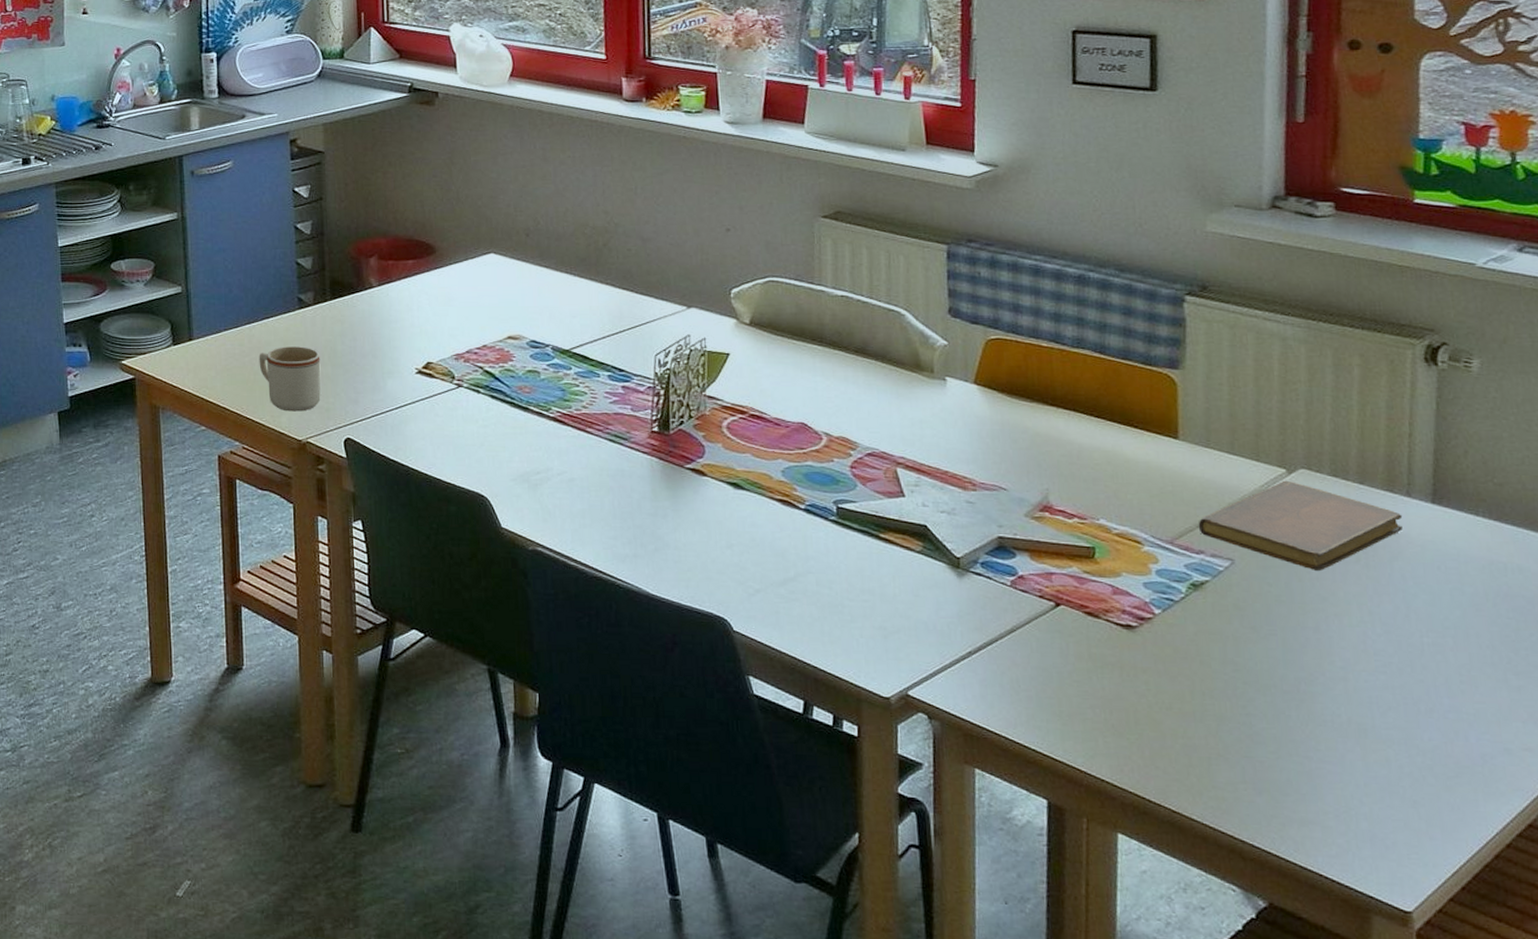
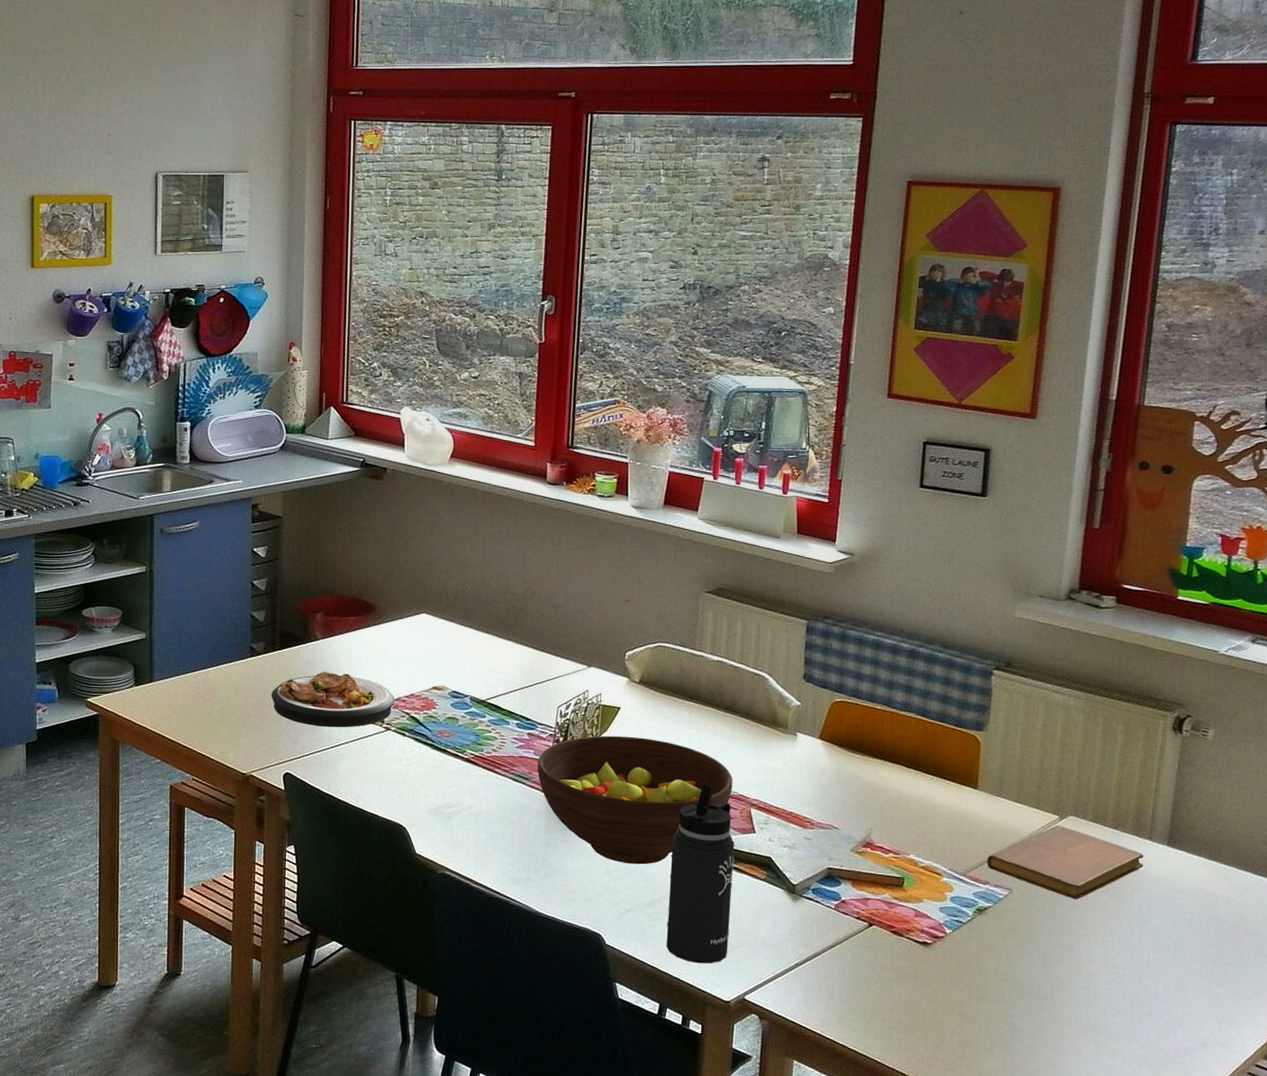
mug: present [259,346,321,412] -> none [212,690,267,748]
plate: none [325,323,466,386] -> present [271,672,395,728]
fruit bowl: none [636,386,873,537] -> present [537,735,733,865]
thermos bottle: none [803,441,883,653] -> present [666,784,735,964]

